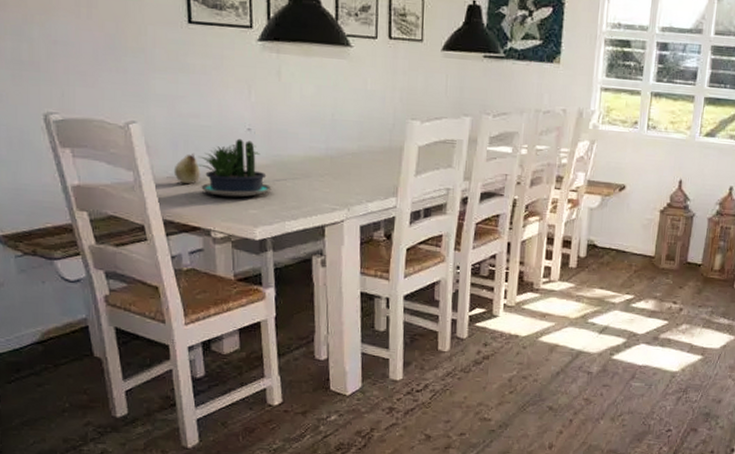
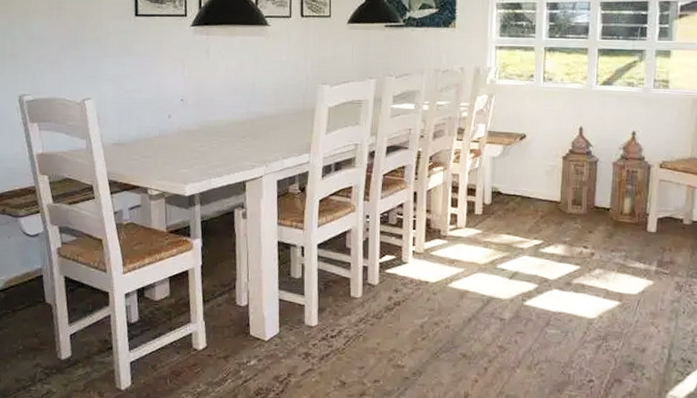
fruit: present [173,153,201,184] -> none [119,122,141,149]
potted plant: present [193,138,272,197] -> none [135,108,200,159]

